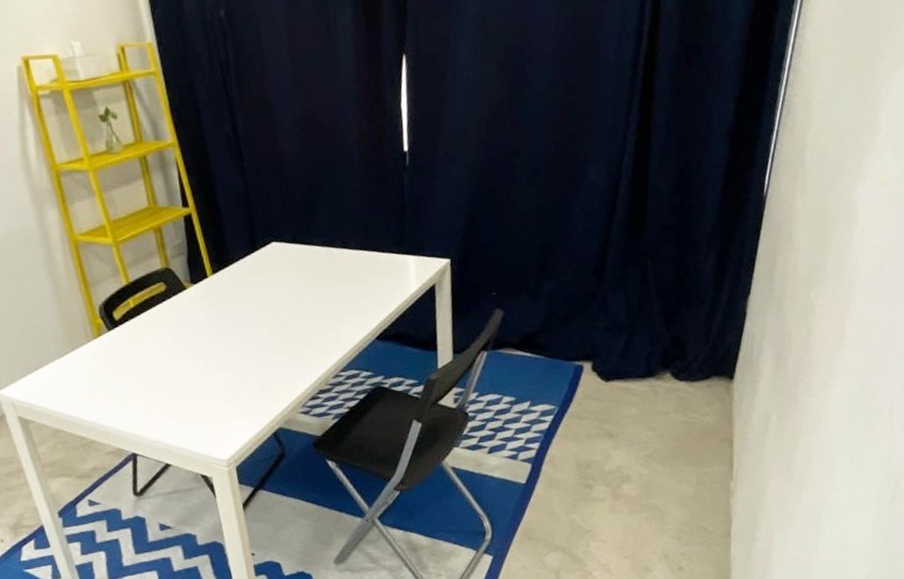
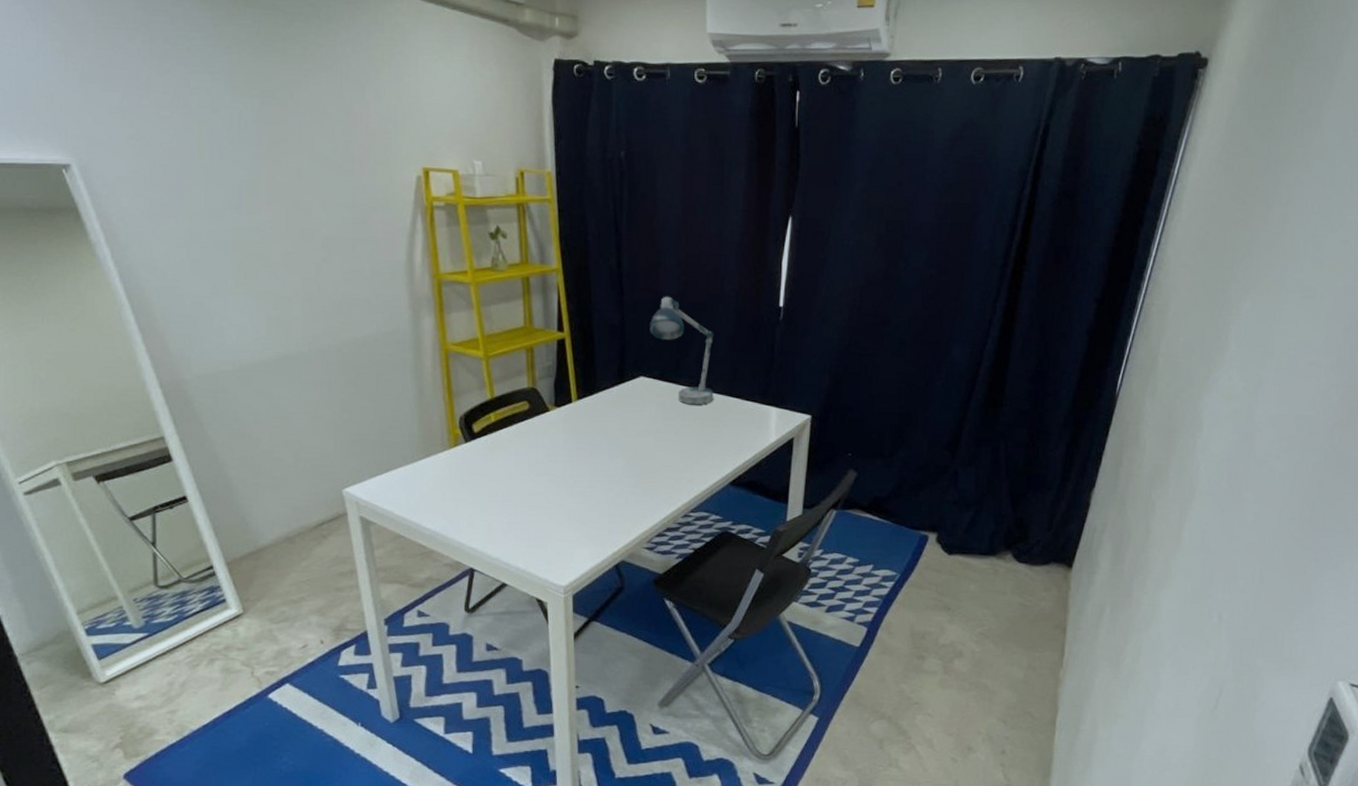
desk lamp: none [274,156,350,265] -> present [650,296,714,405]

